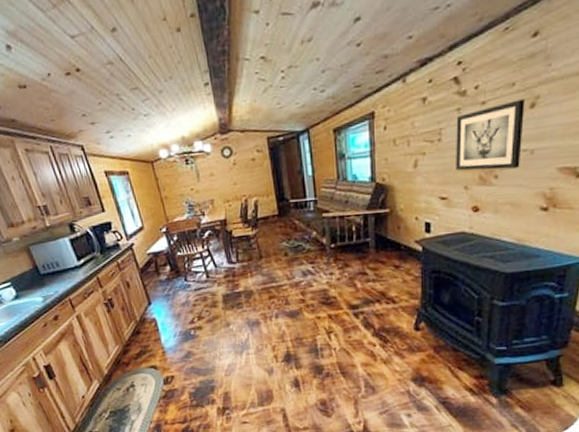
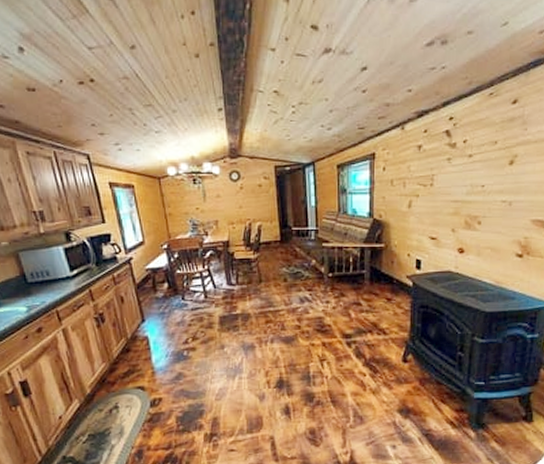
wall art: present [456,99,525,171] -> none [445,156,505,216]

